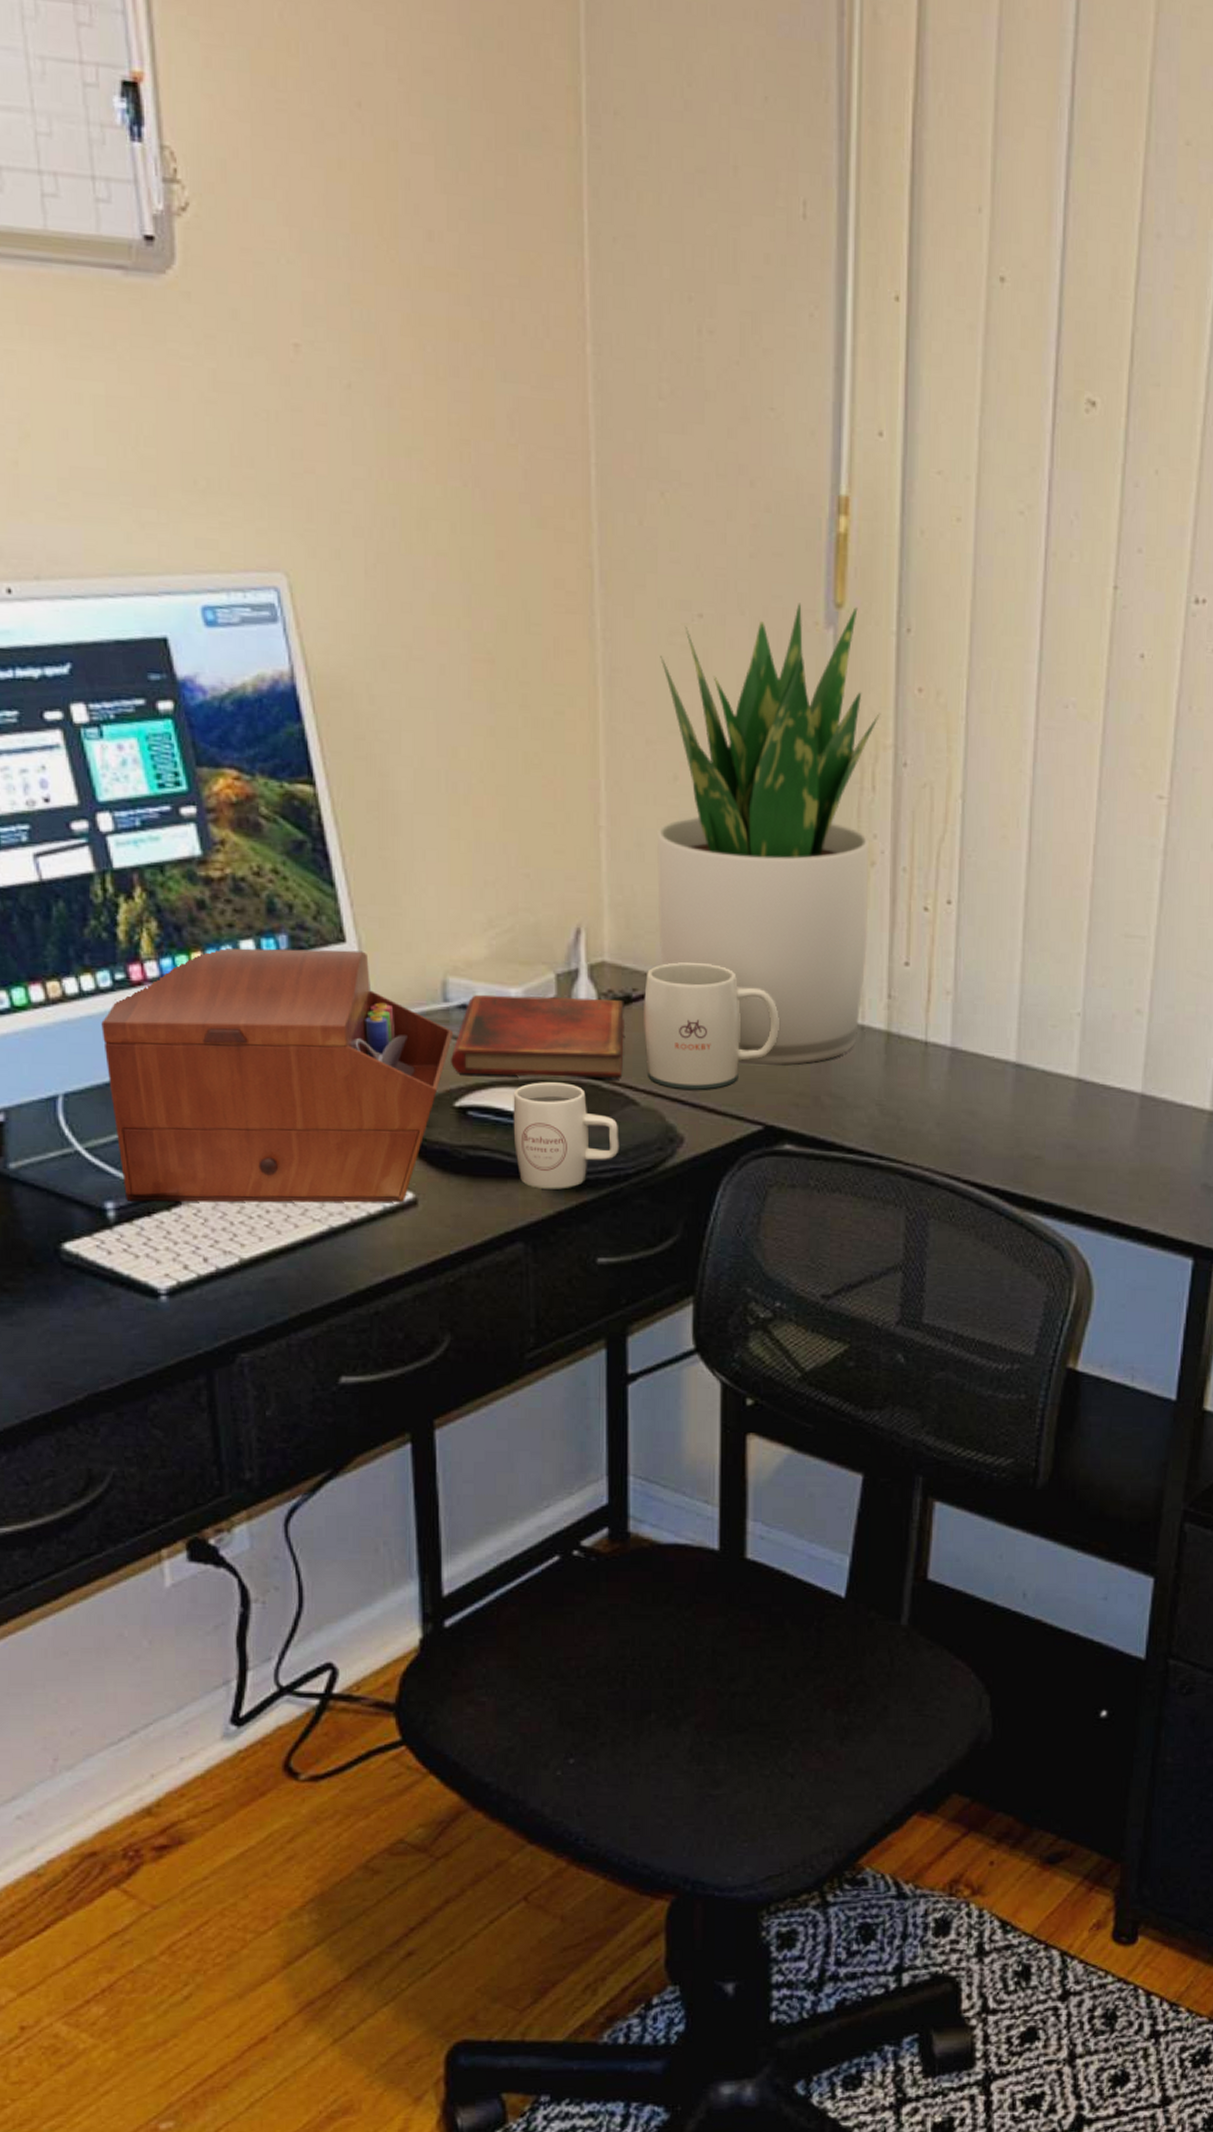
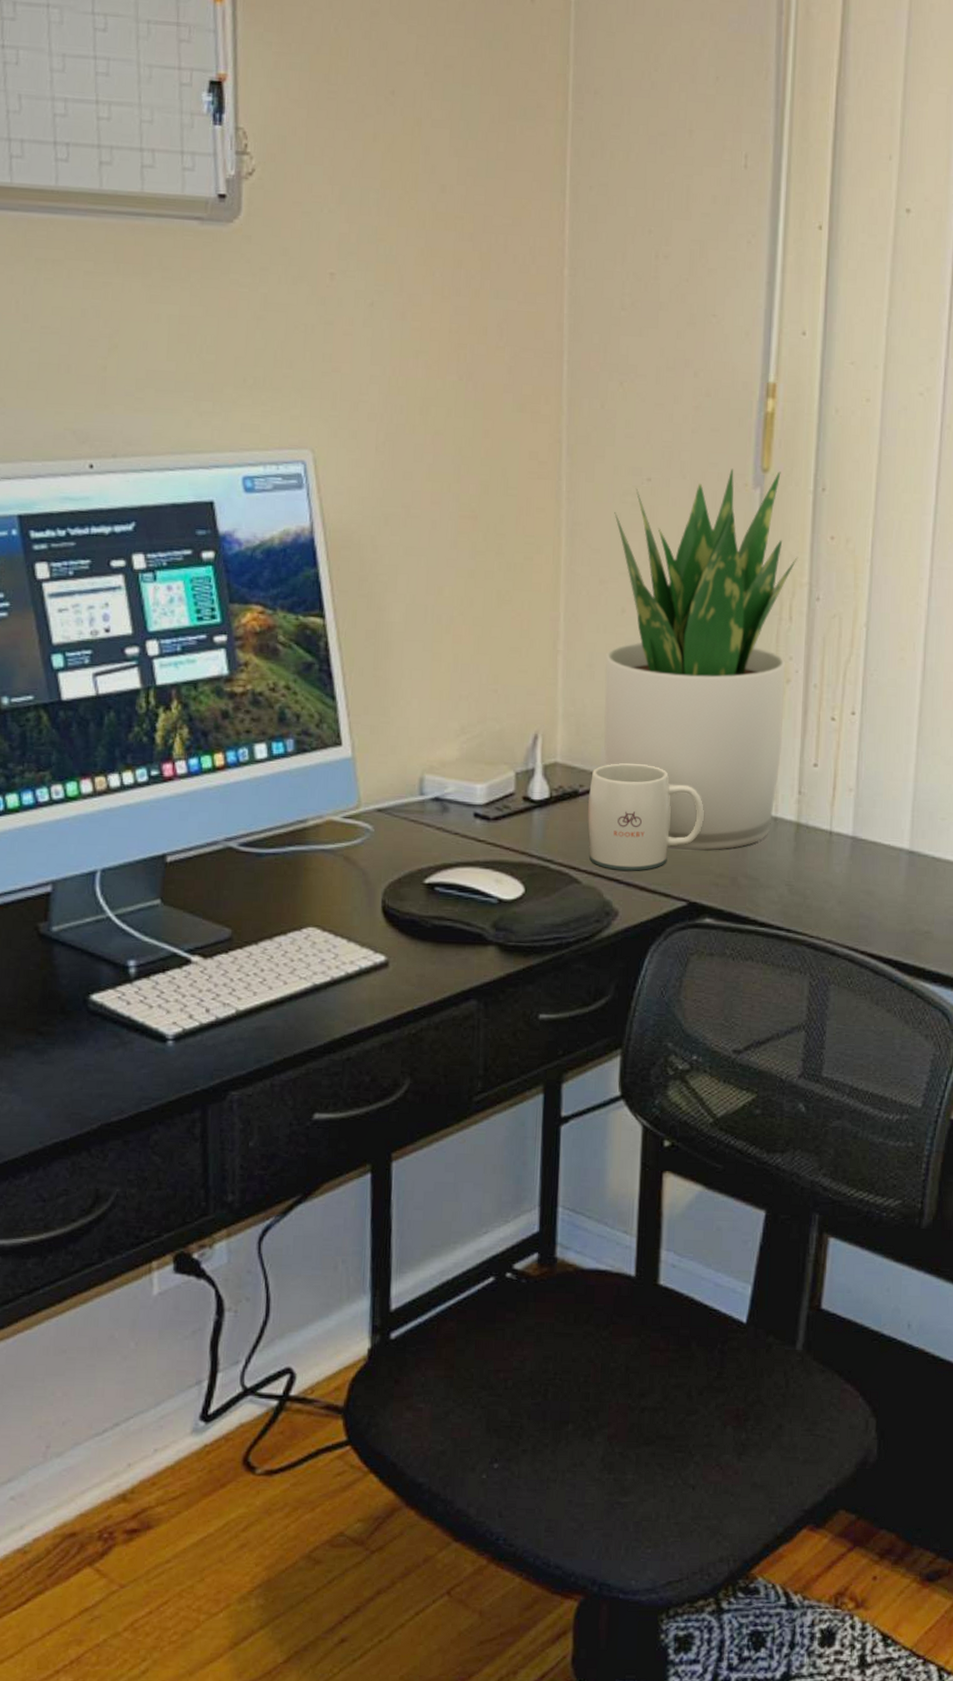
sewing box: present [101,948,454,1203] -> none [136,750,427,964]
diary: present [451,994,624,1078] -> none [423,789,572,860]
mug: present [513,1082,619,1190] -> none [472,863,563,955]

